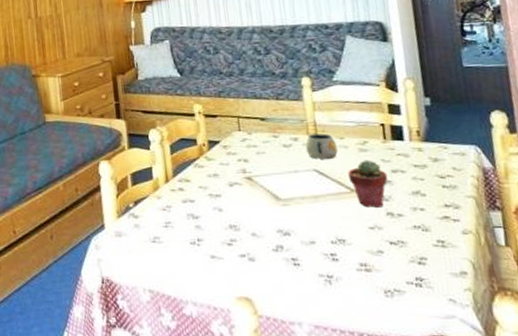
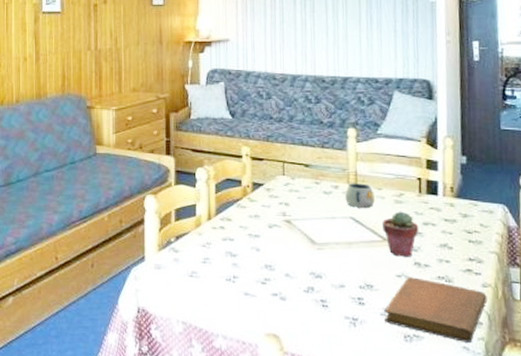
notebook: none [360,228,470,294] -> present [384,277,488,343]

